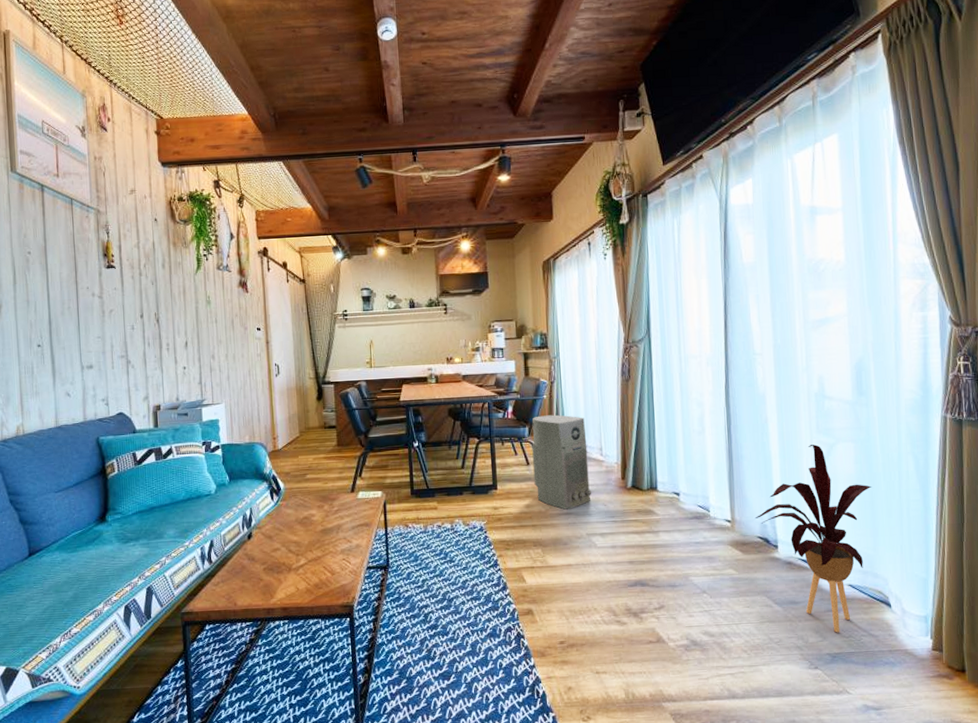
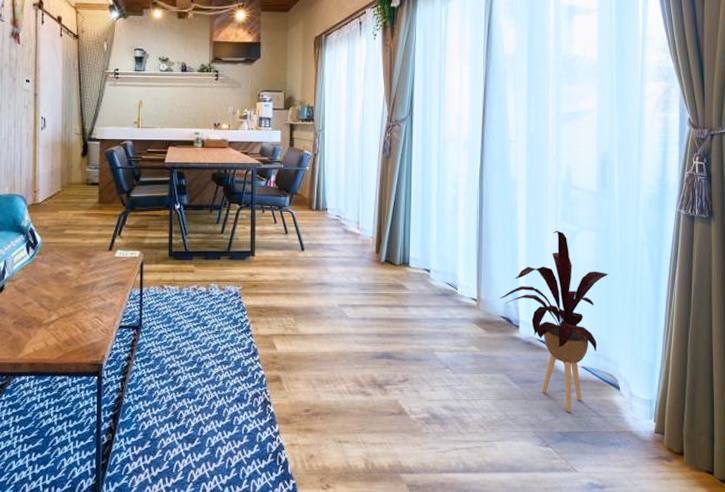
air purifier: present [532,414,592,510] -> none [291,186,347,280]

